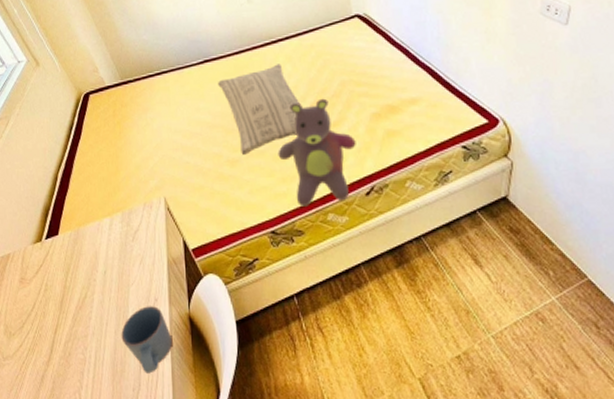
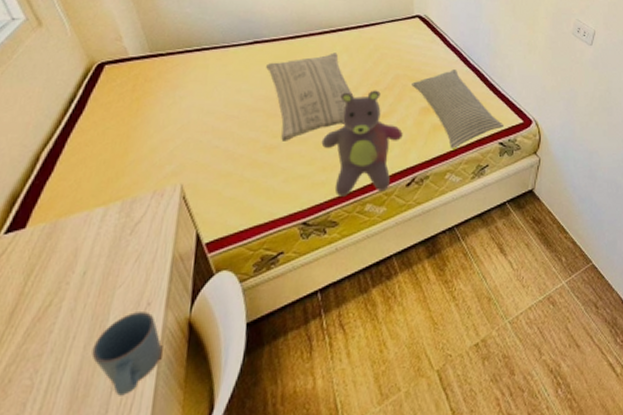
pillow: none [359,70,467,155] -> present [411,70,505,149]

